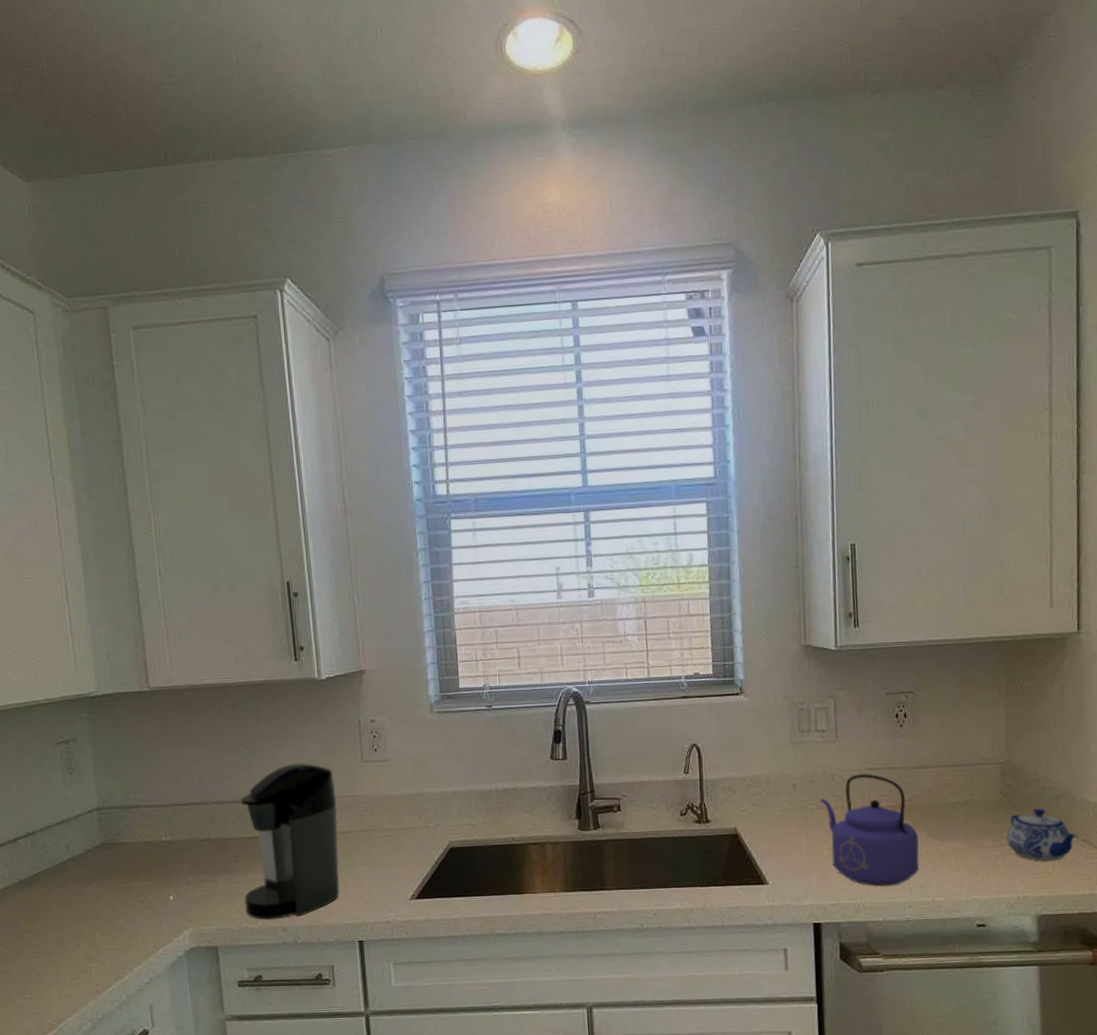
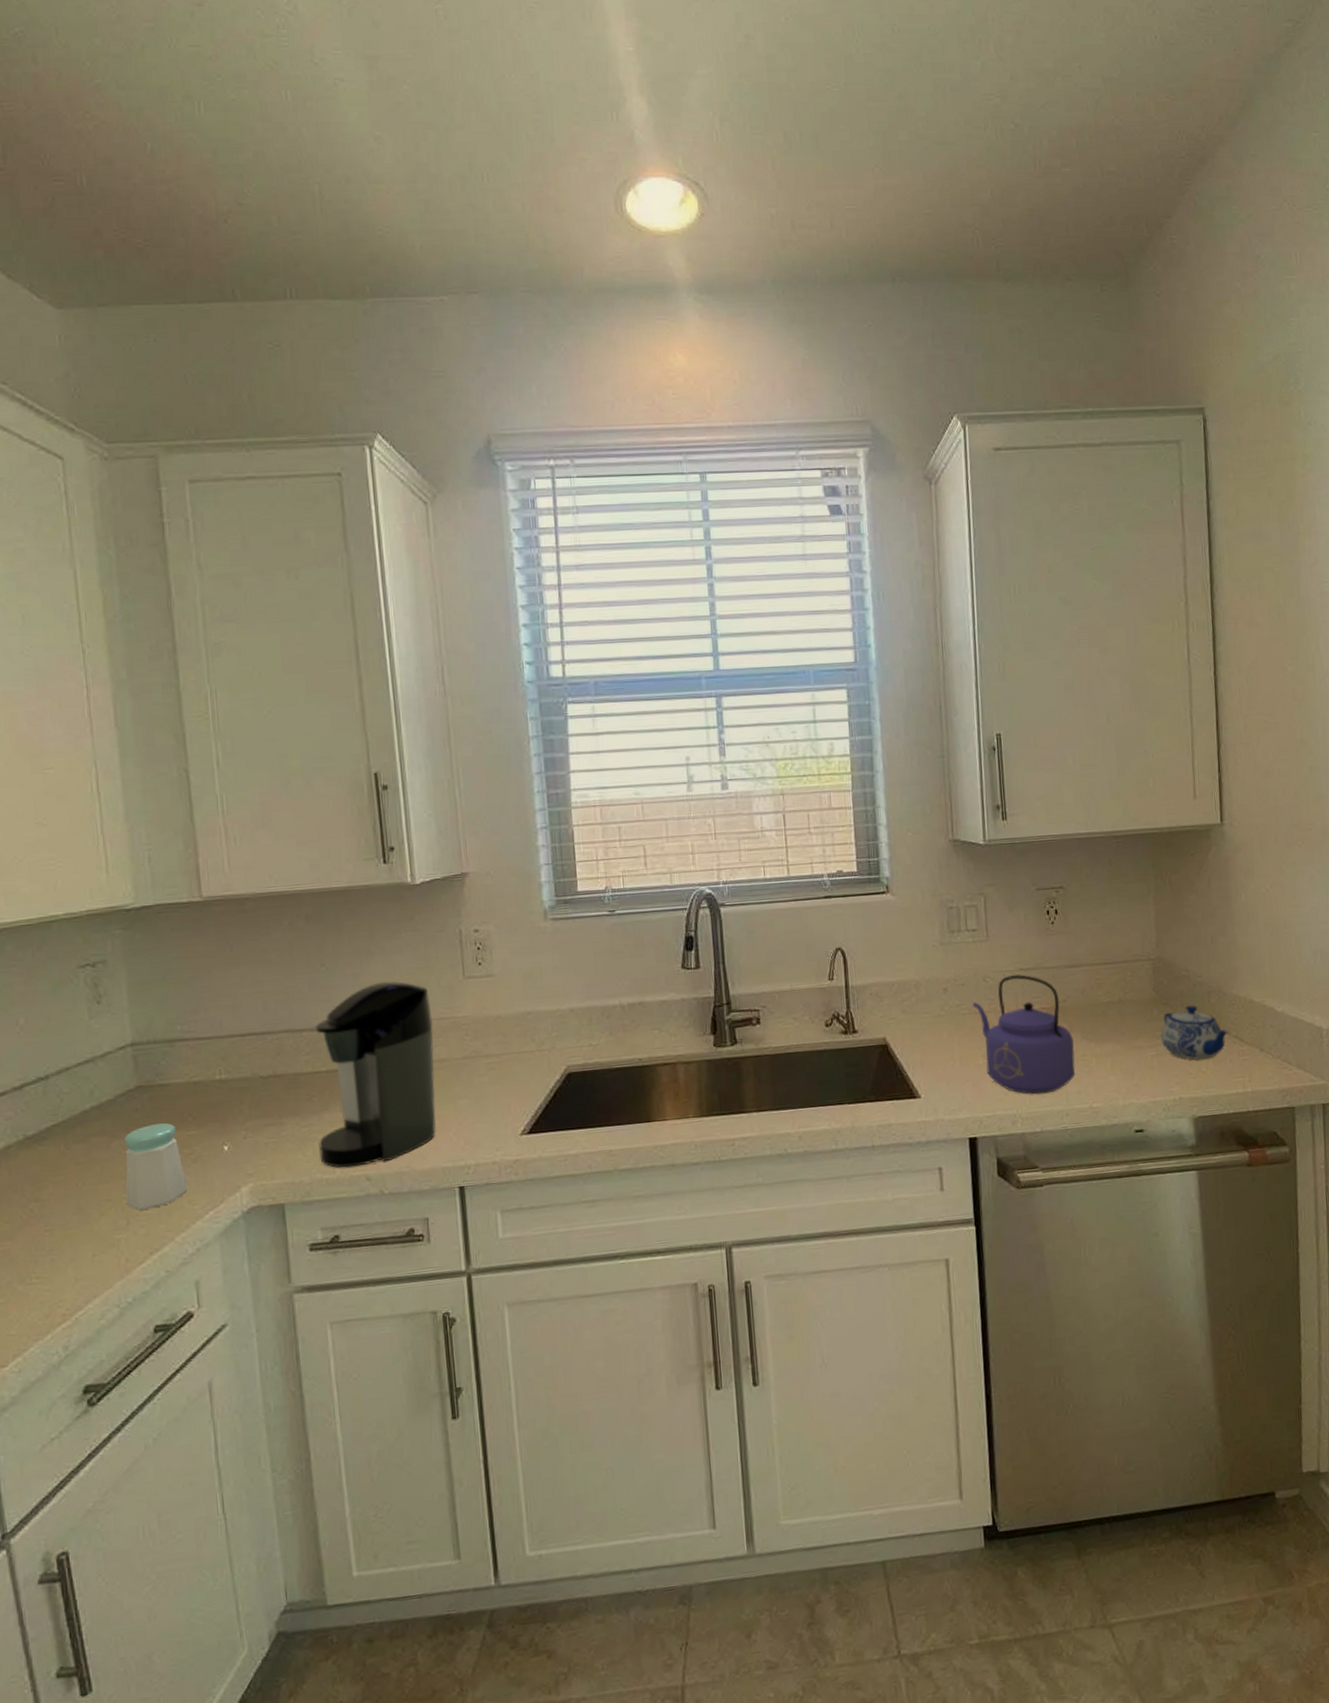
salt shaker: none [93,875,142,945] -> present [124,1123,188,1210]

